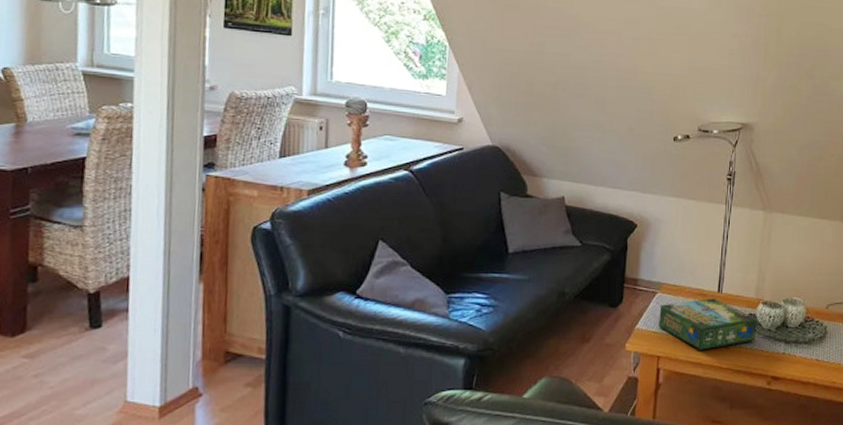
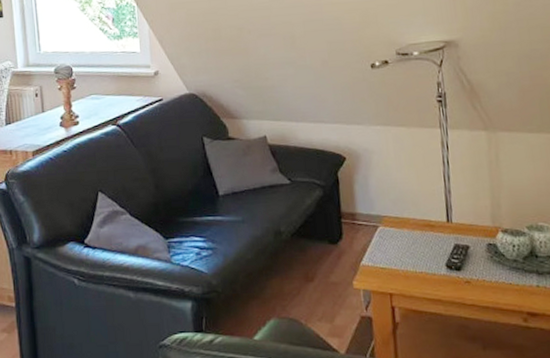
board game: present [658,298,758,350] -> none [384,228,501,285]

